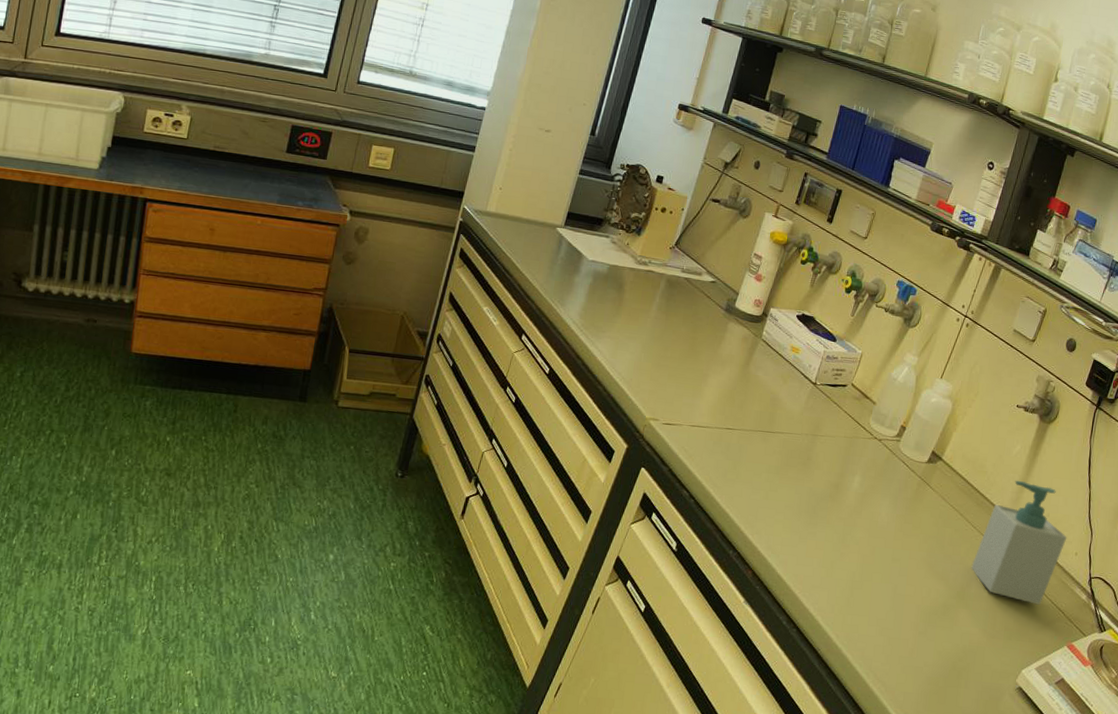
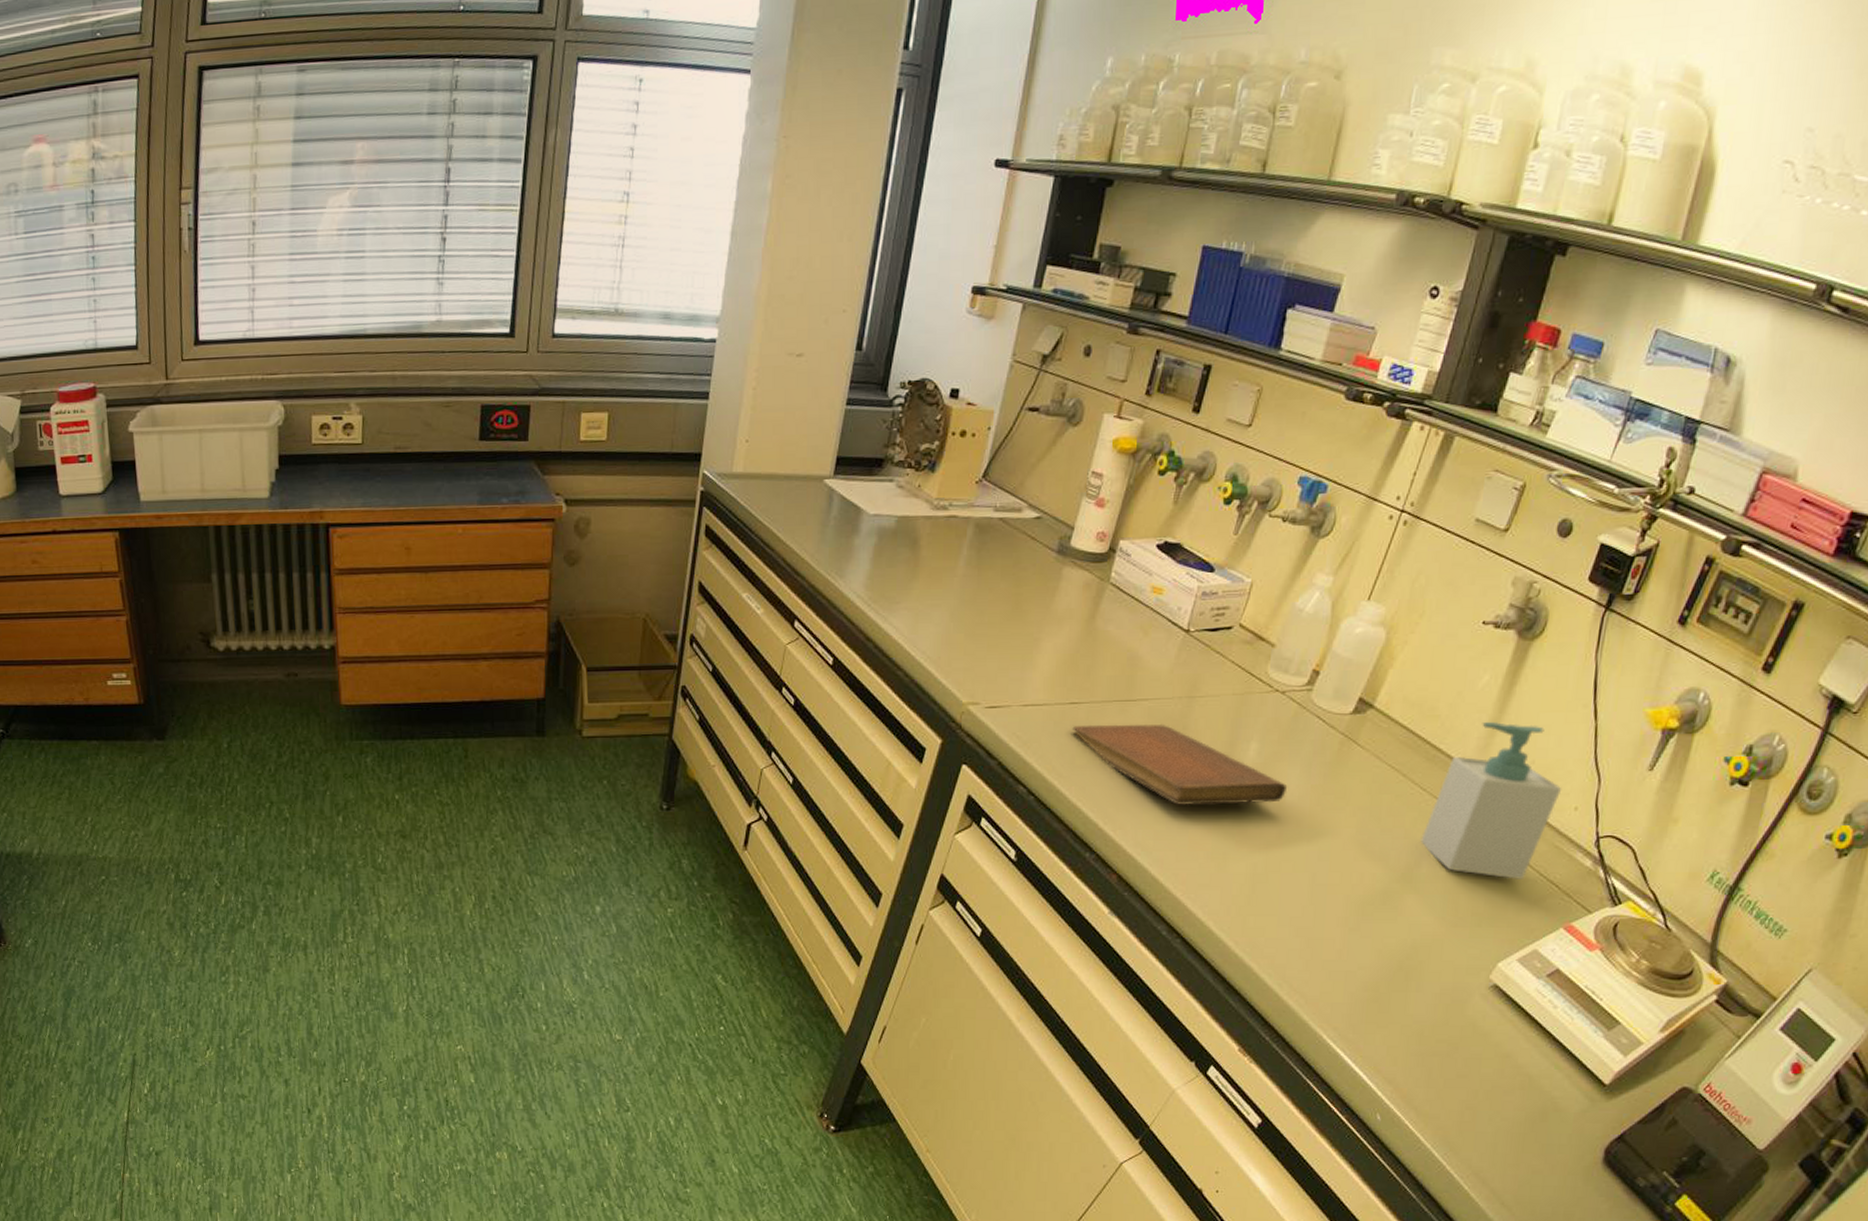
notebook: none [726,447,880,525] -> present [1072,723,1288,805]

